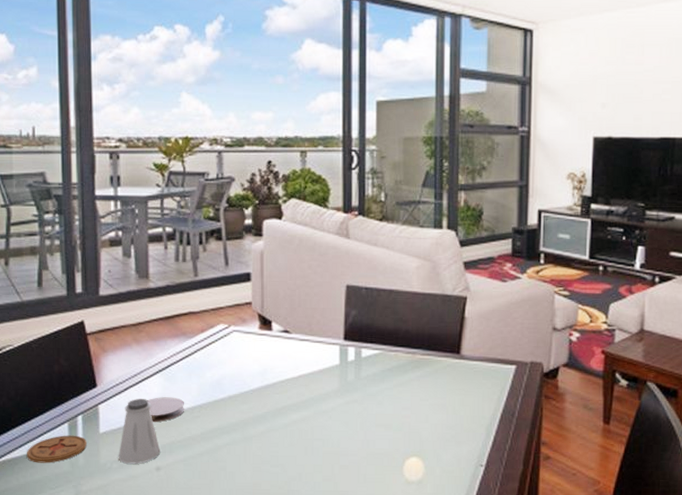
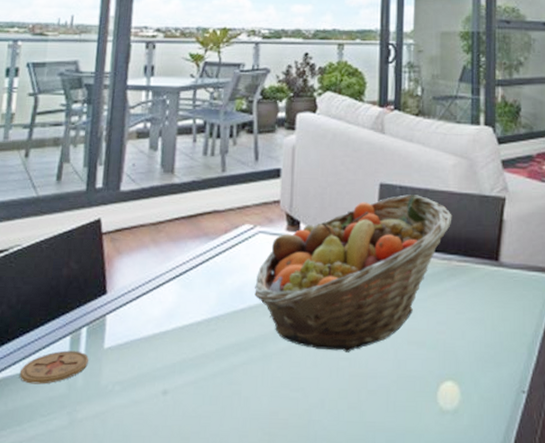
saltshaker: present [119,399,161,464] -> none [122,308,170,386]
coaster: present [147,397,184,423] -> none [160,306,200,337]
fruit basket: none [233,295,416,434] -> present [254,194,452,352]

